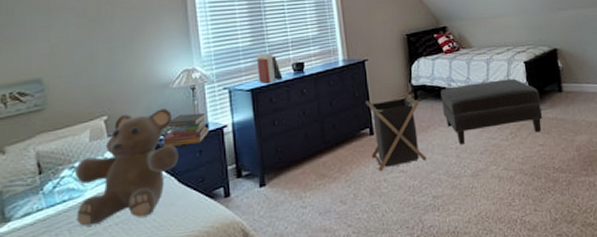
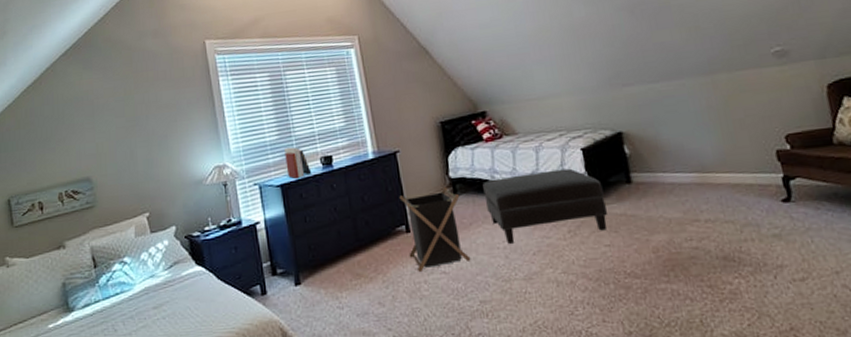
teddy bear: present [74,108,179,227] -> none [123,205,216,319]
books: present [164,112,209,148] -> none [201,209,243,244]

